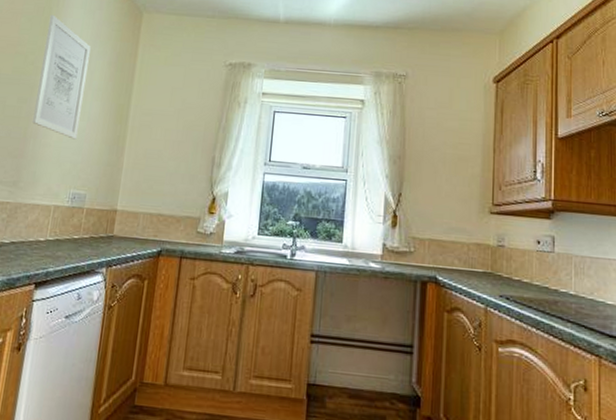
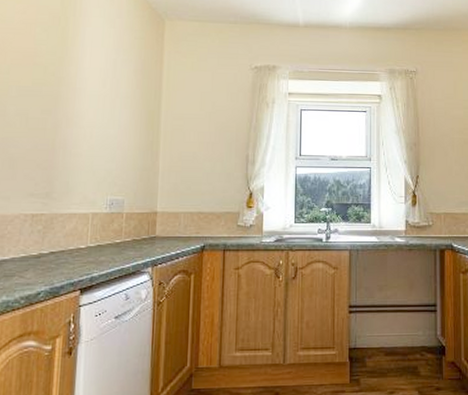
wall art: present [31,14,91,140] -> none [59,24,114,147]

